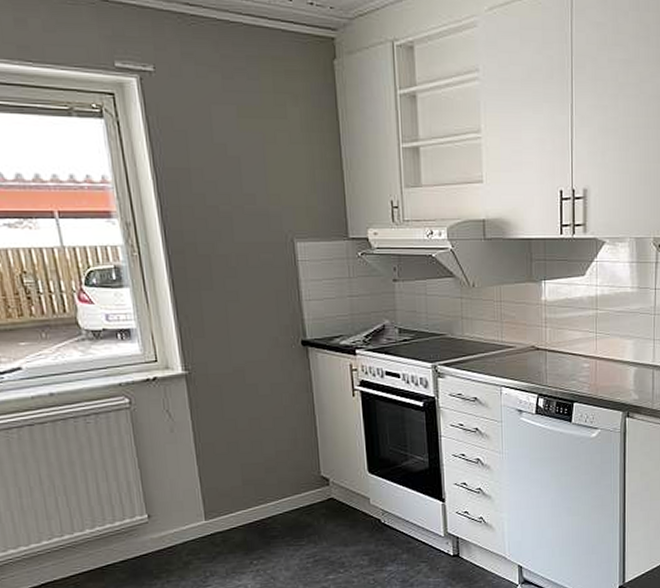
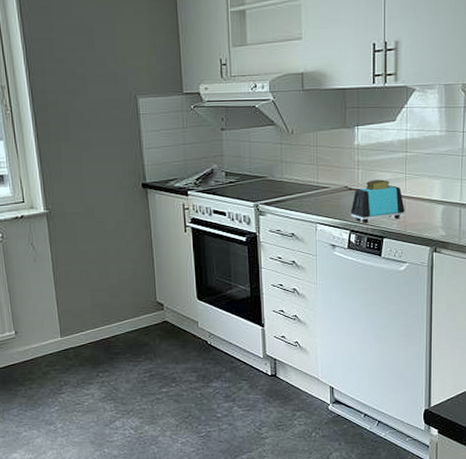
toaster: none [538,339,596,386] -> present [350,179,405,223]

